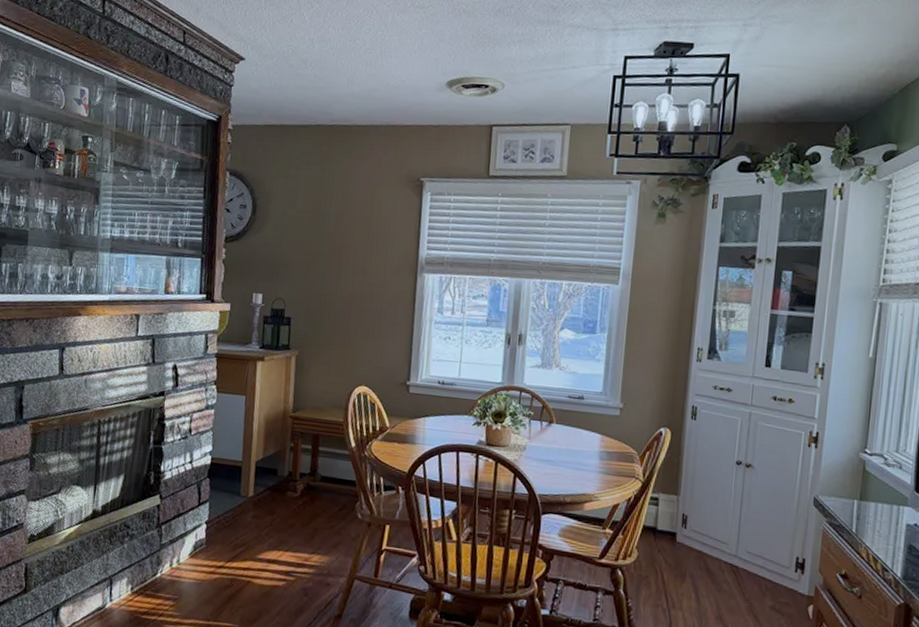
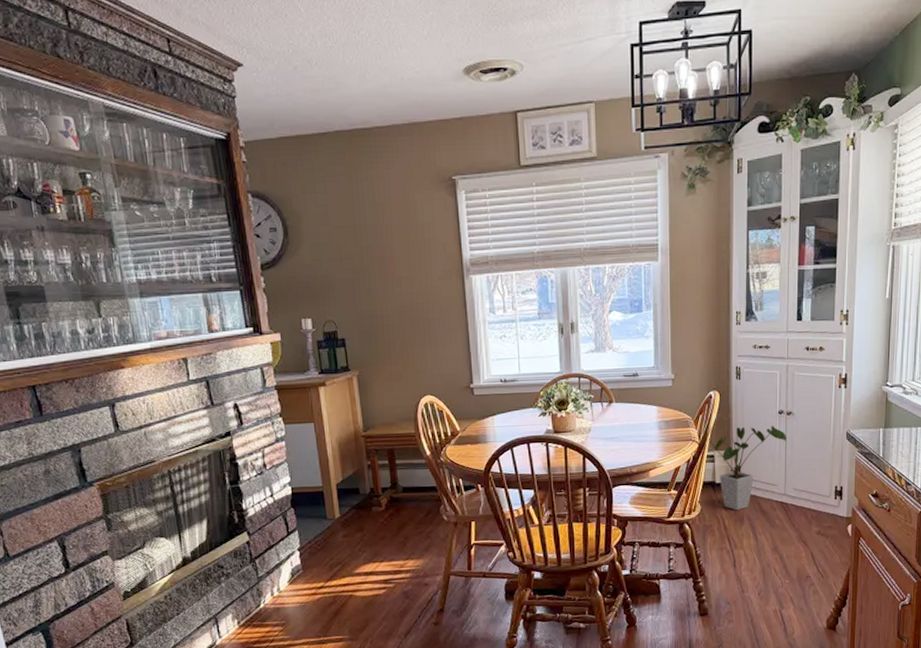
house plant: none [653,472,743,566] -> present [708,426,786,511]

